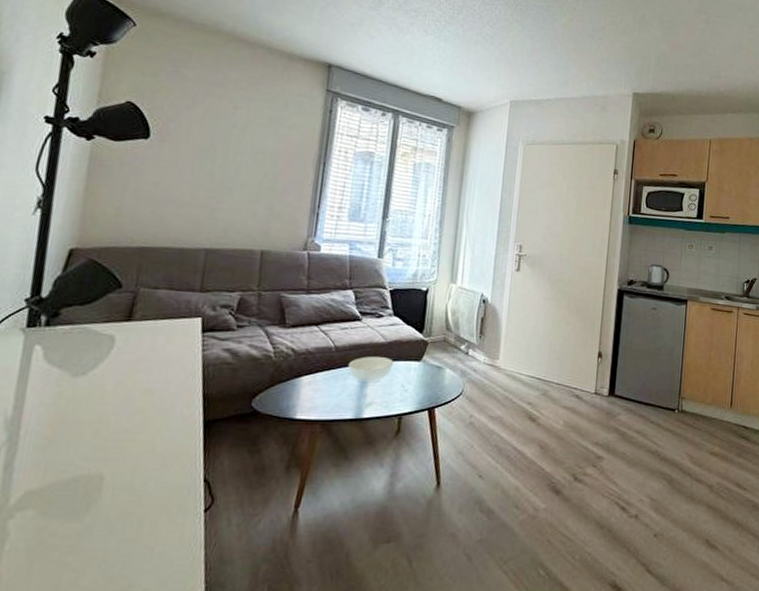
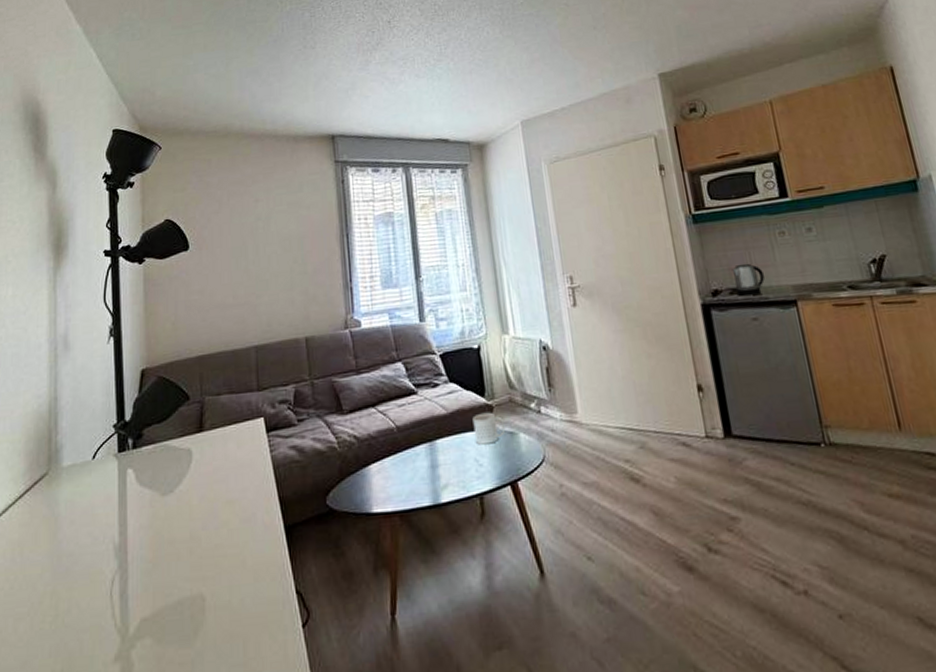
bowl: present [348,356,394,383] -> none [414,430,462,464]
mug: none [405,346,435,374] -> present [472,412,506,445]

